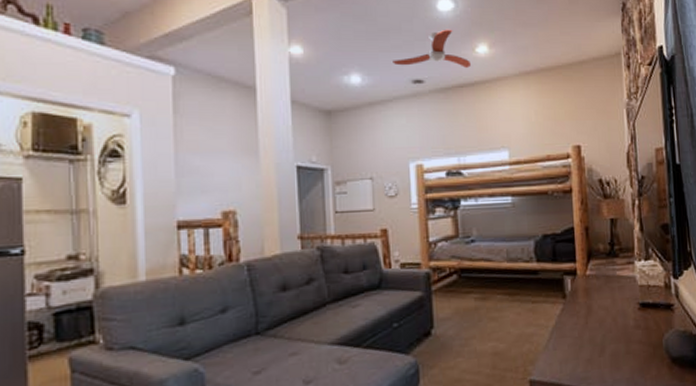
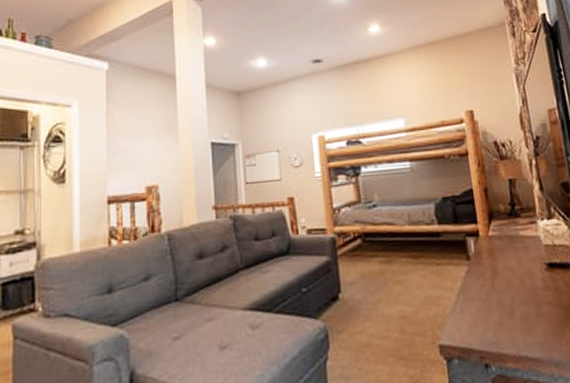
ceiling fan: present [393,29,471,68] -> none [294,13,364,49]

